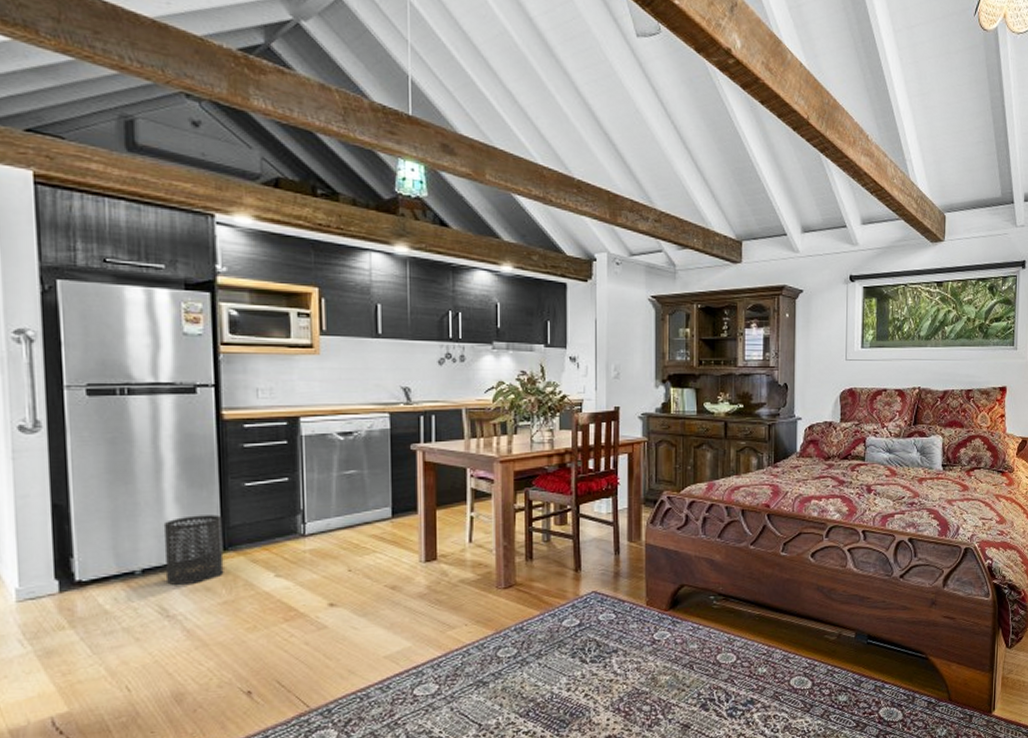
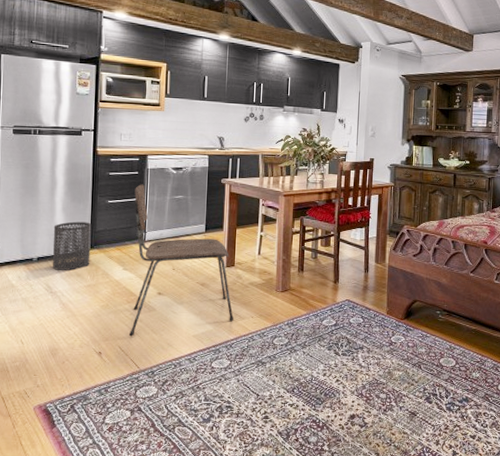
dining chair: none [284,457,440,666] -> present [128,184,234,337]

